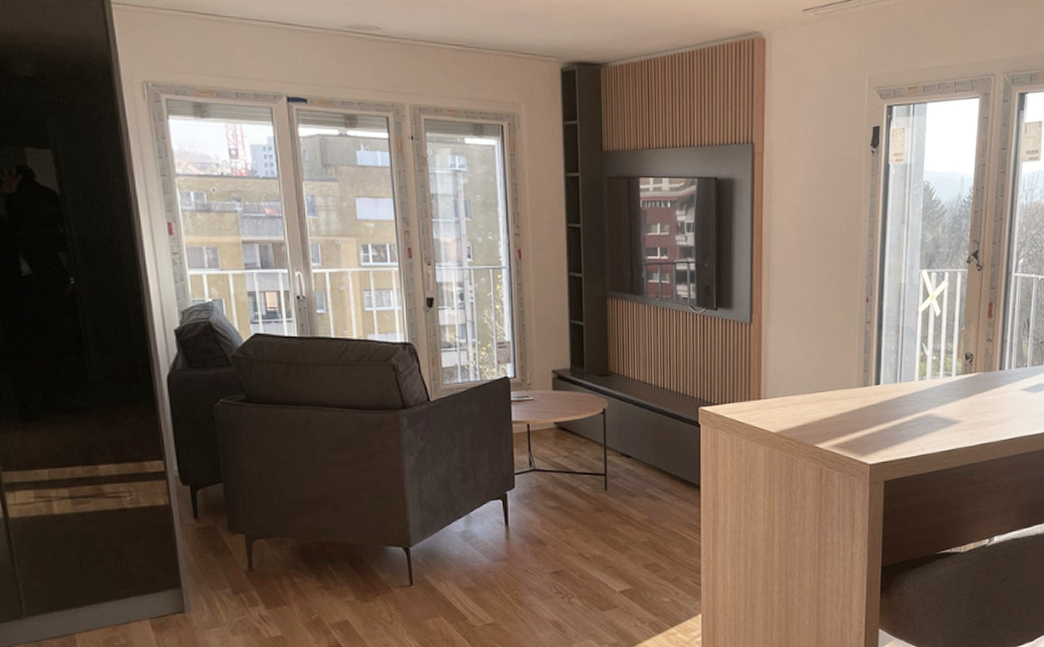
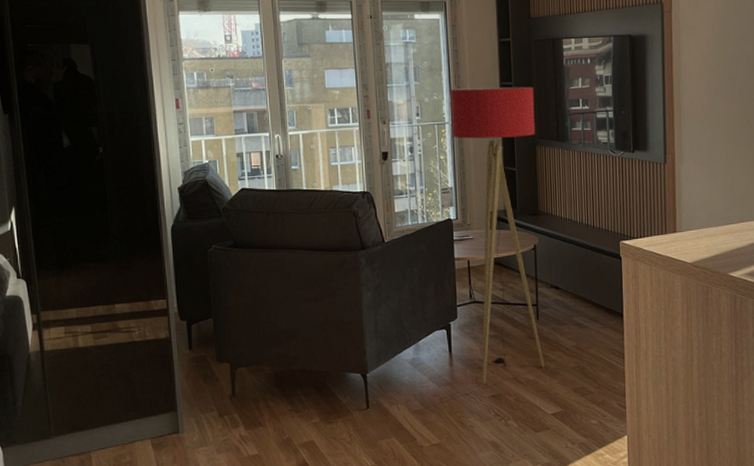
floor lamp: none [508,228,613,559] -> present [450,86,545,384]

